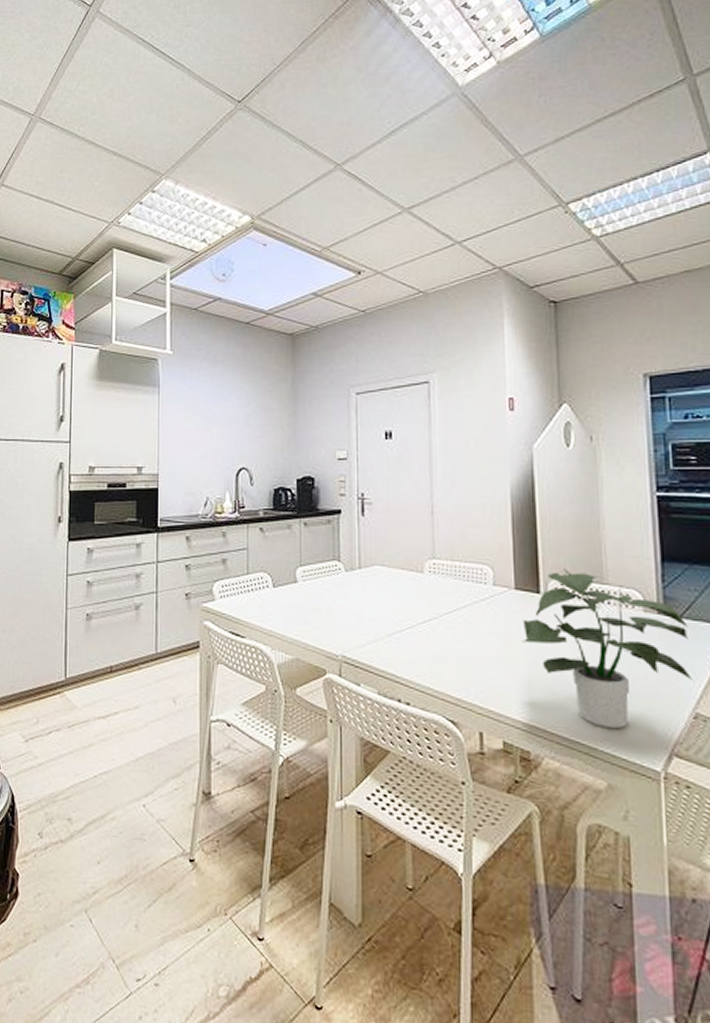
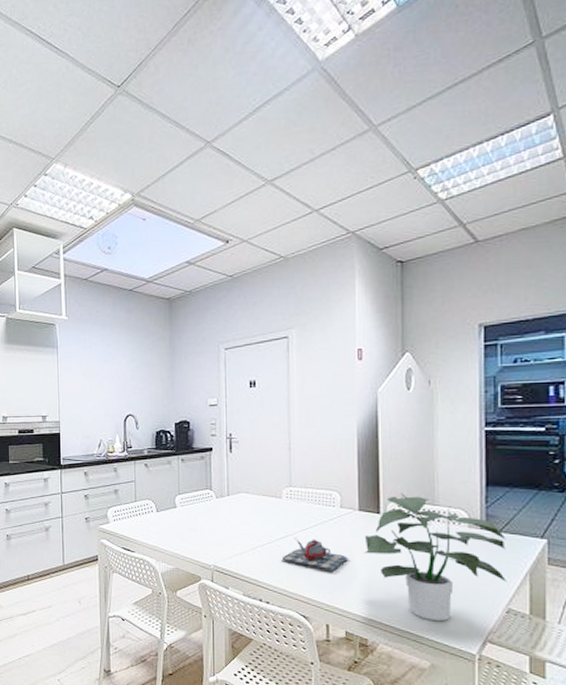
teapot: none [424,621,506,663] -> present [282,537,349,571]

